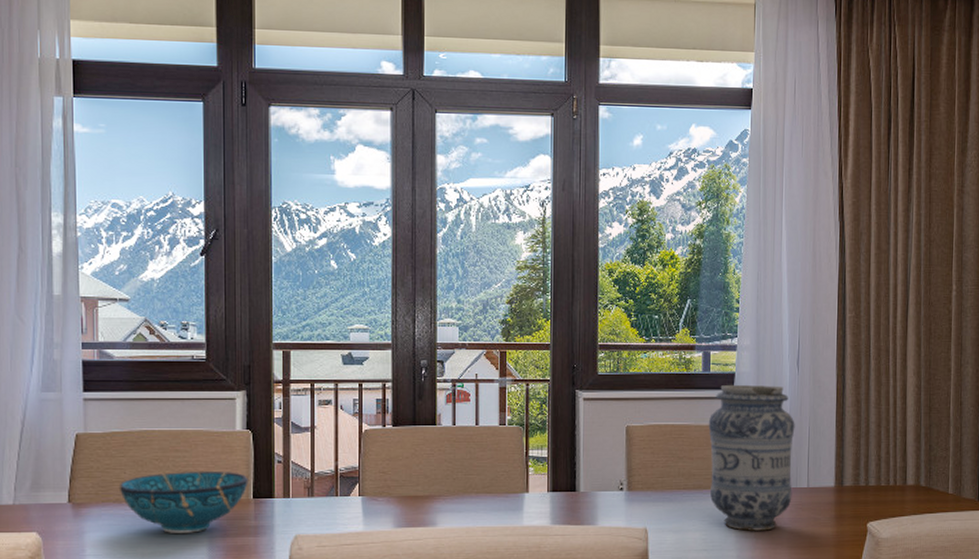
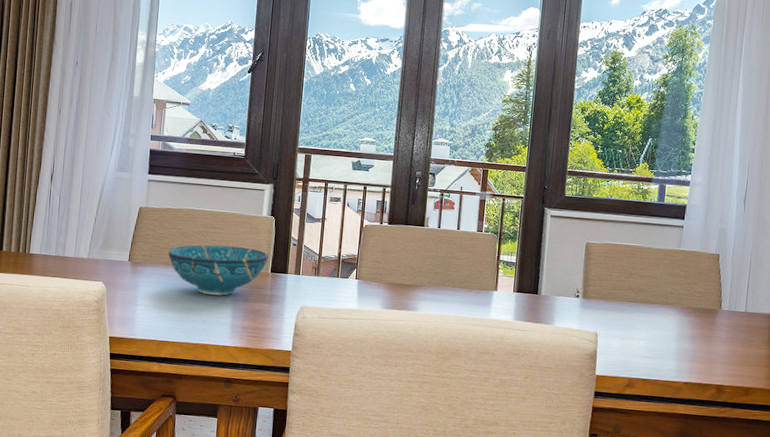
vase: present [708,384,795,531] -> none [656,215,738,346]

